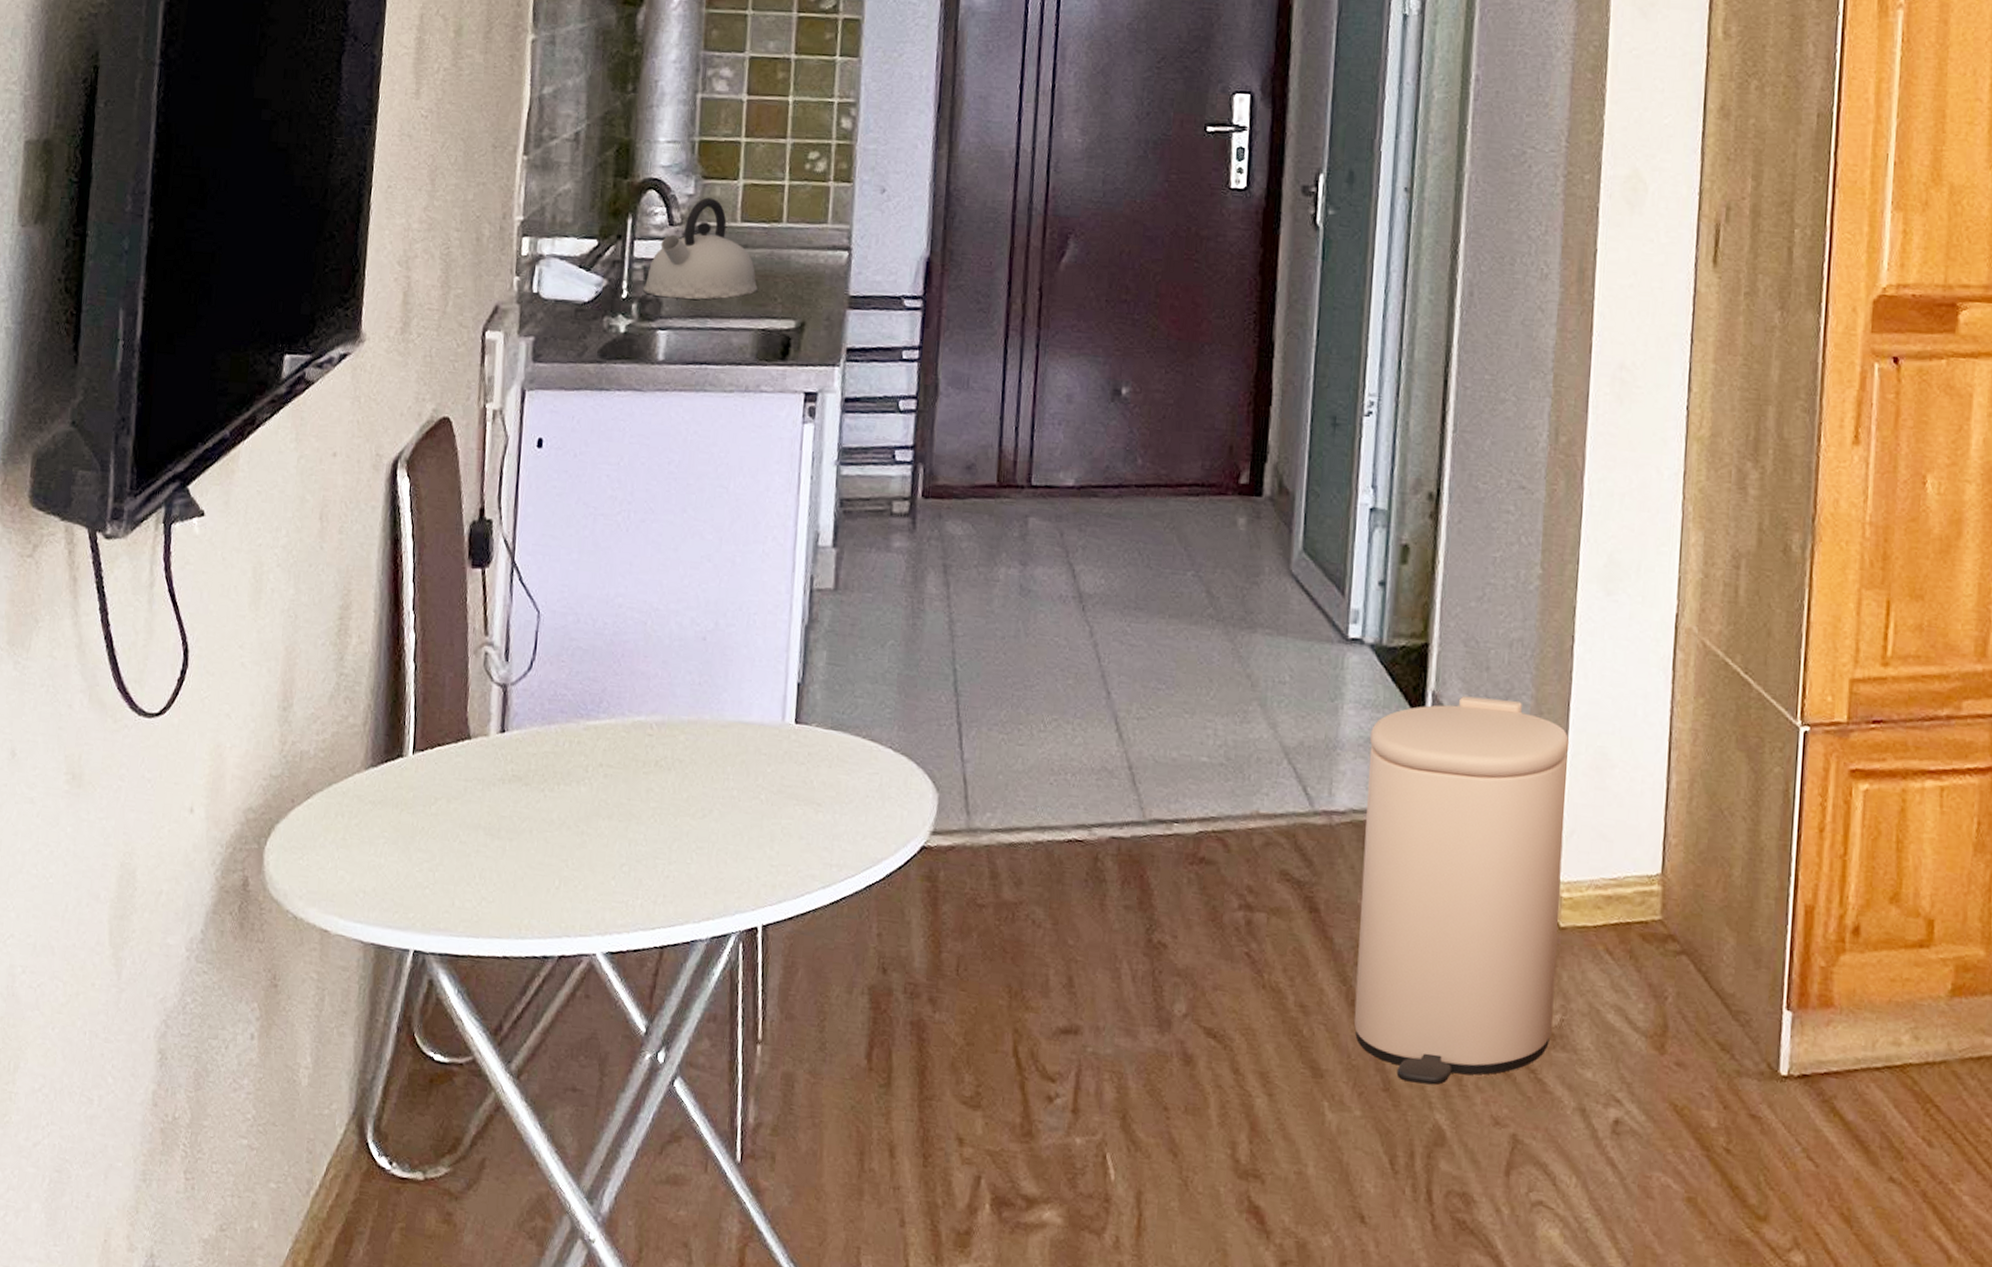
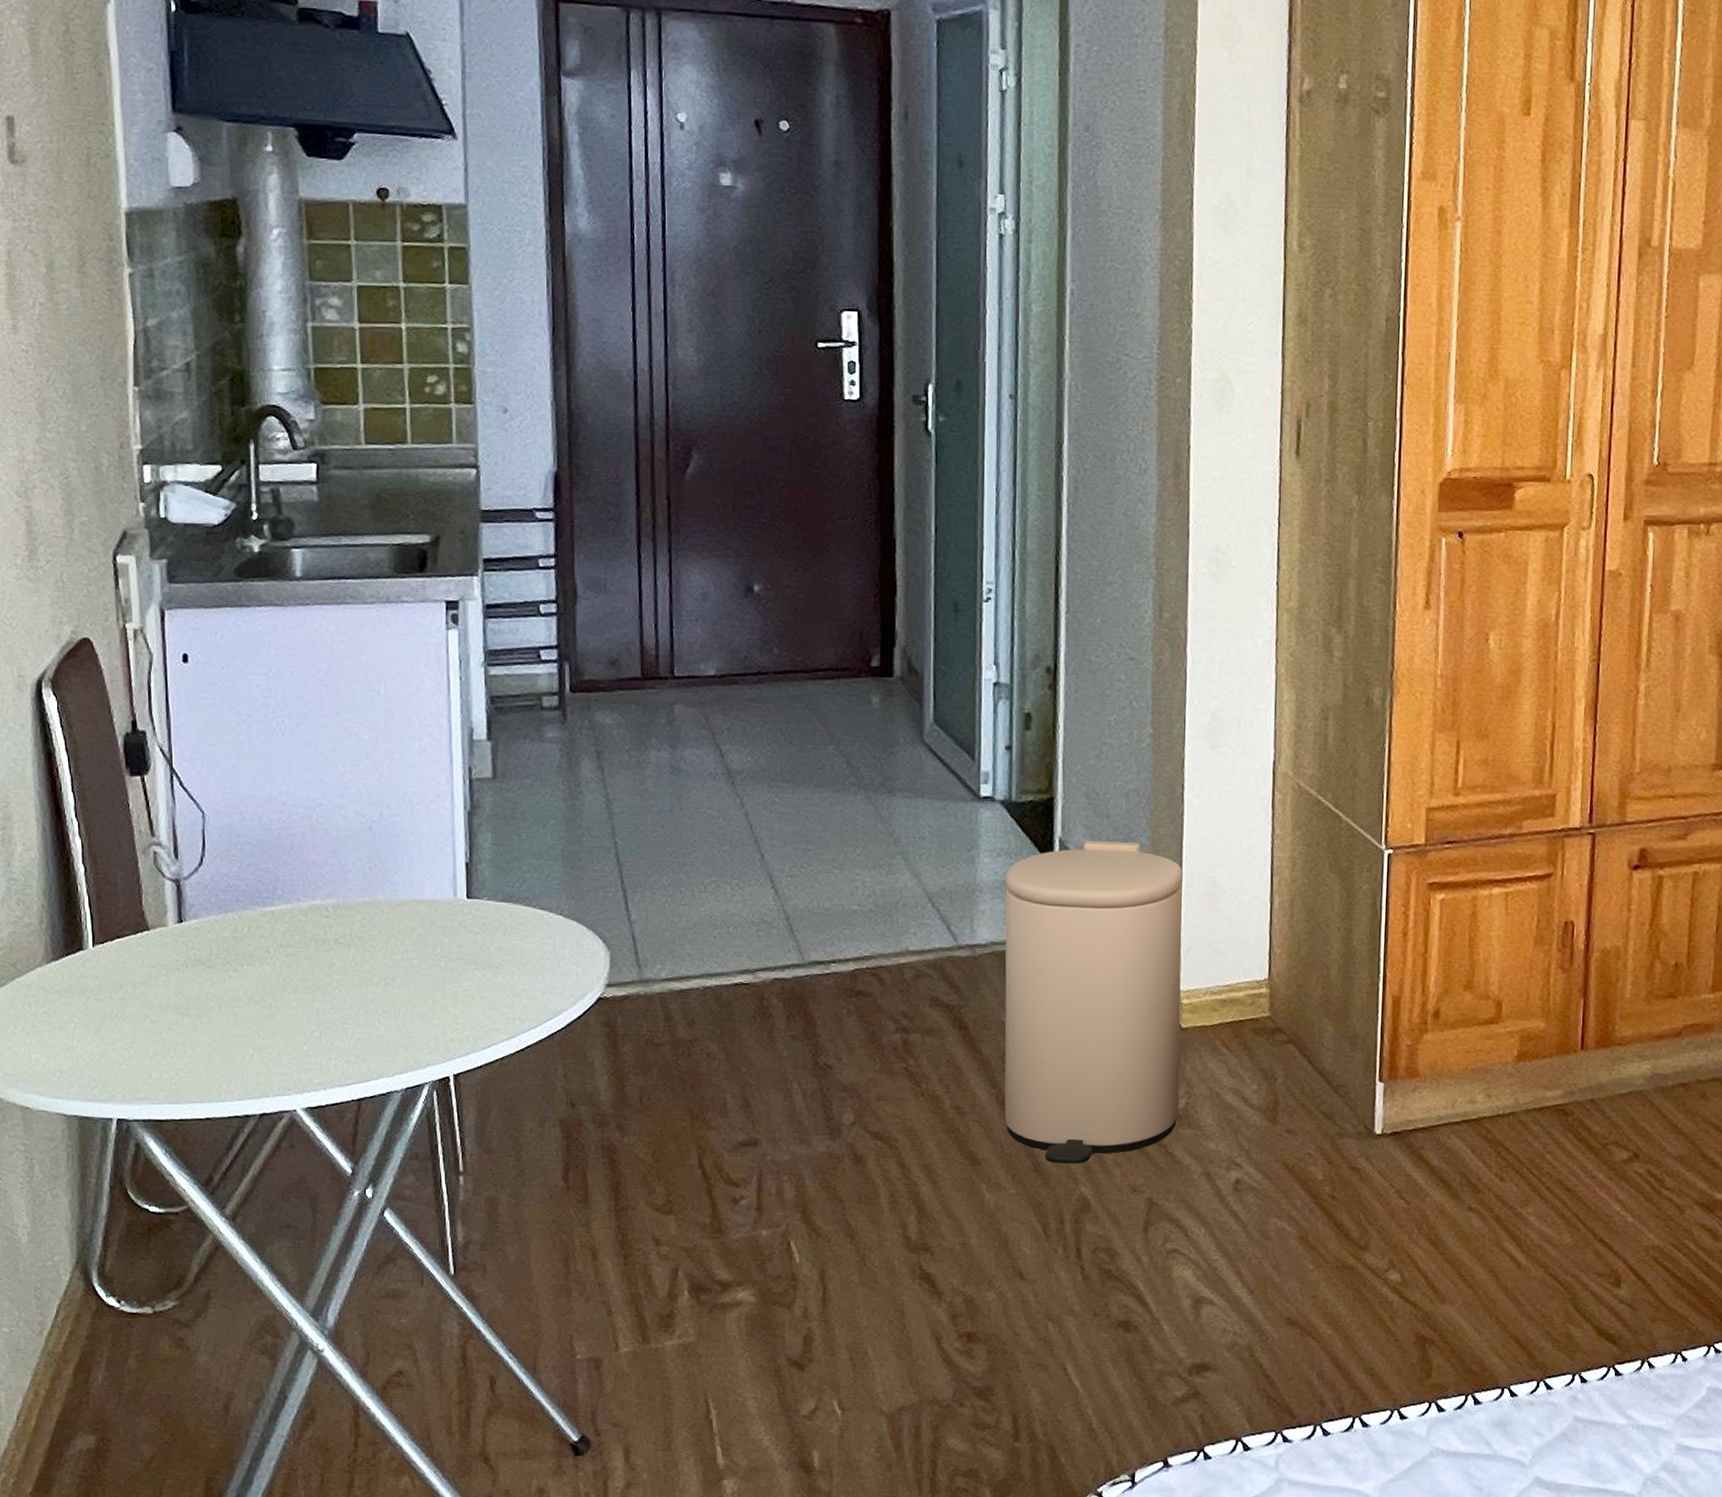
kettle: present [643,197,758,300] -> none [273,422,389,519]

